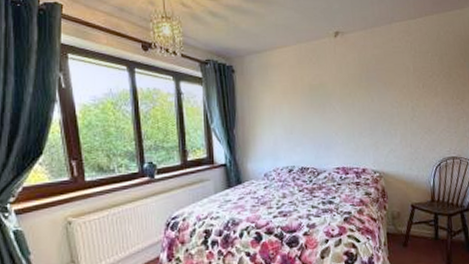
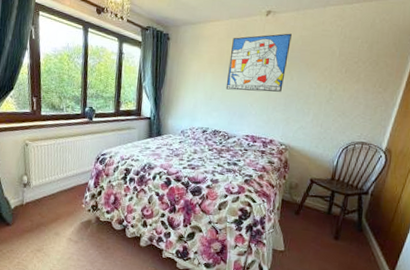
wall art: none [304,53,365,120] -> present [225,33,292,92]

